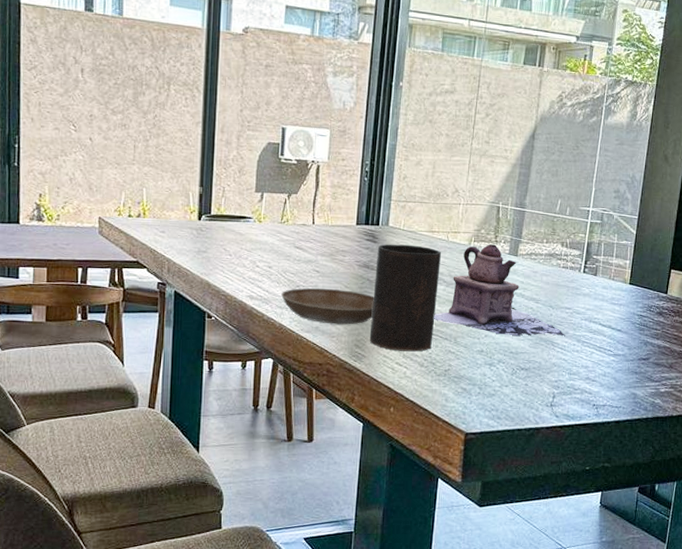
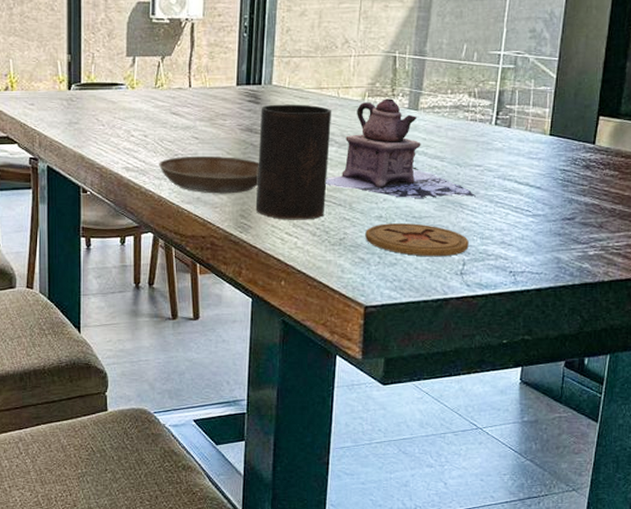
coaster: none [468,357,558,390] -> present [365,223,469,257]

